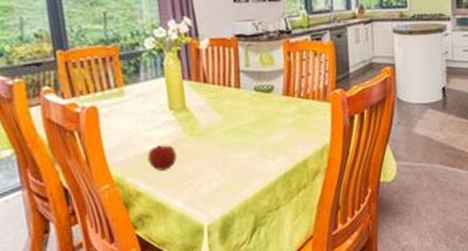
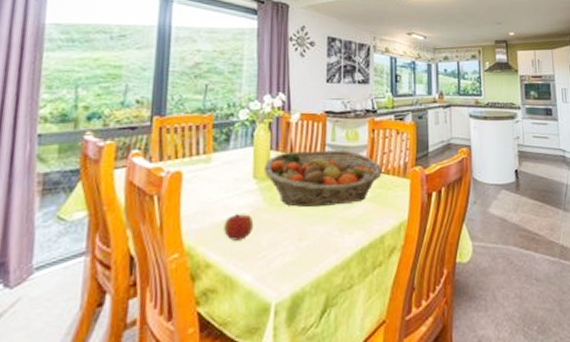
fruit basket: none [178,76,301,136] -> present [263,150,382,208]

